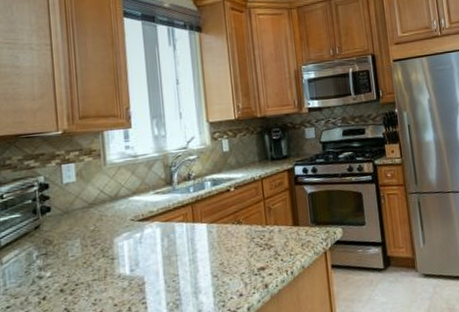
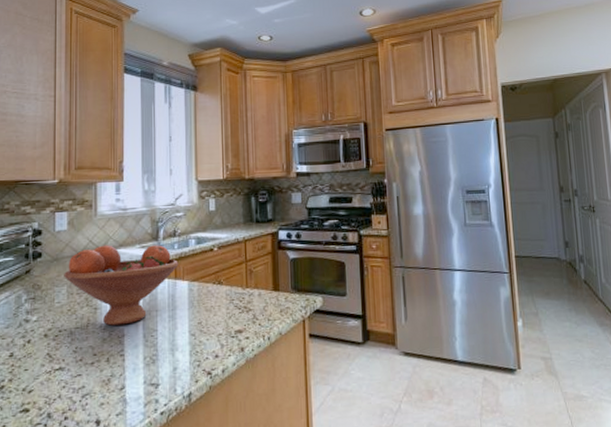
fruit bowl: none [76,189,196,275] -> present [64,245,179,326]

